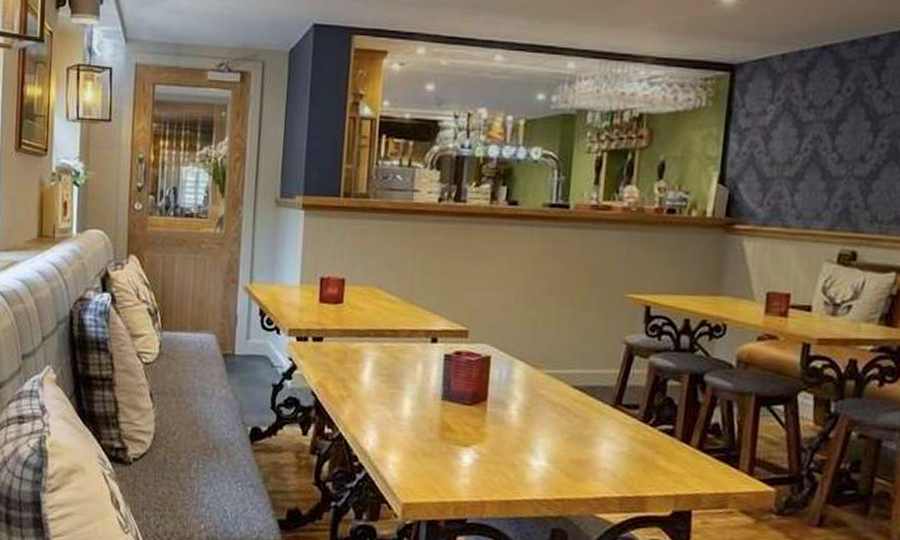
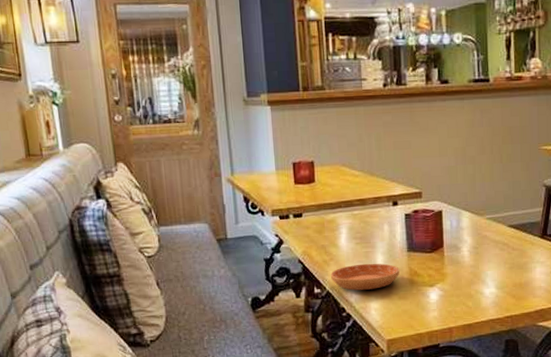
saucer: none [345,406,429,440] -> present [330,263,399,291]

